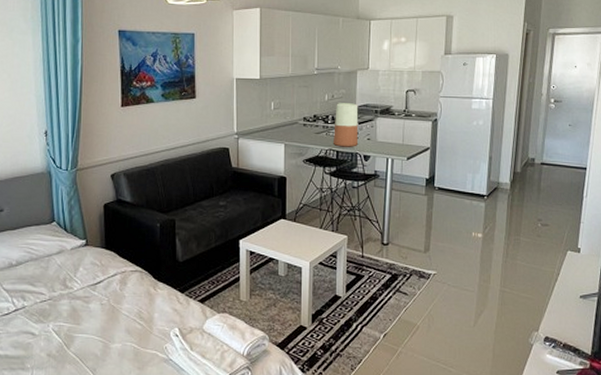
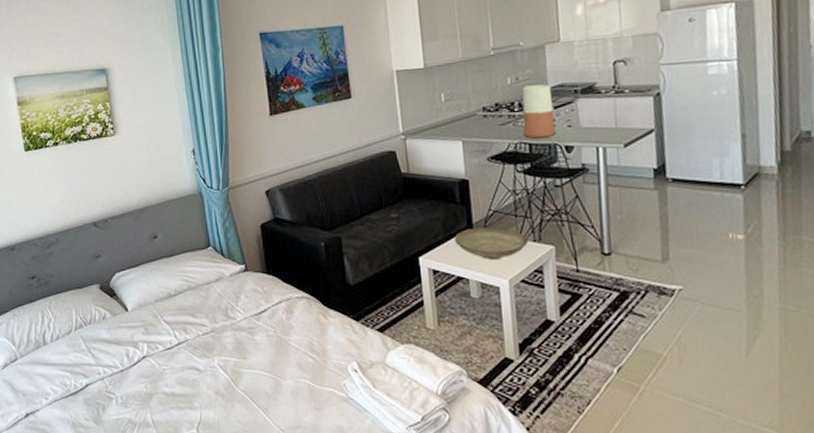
decorative bowl: none [270,217,329,244] -> present [454,226,529,259]

